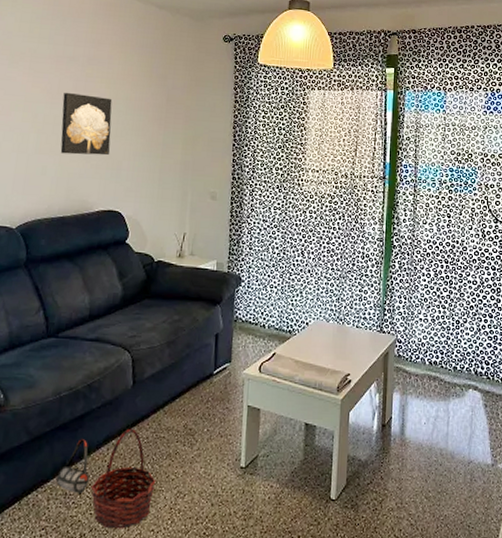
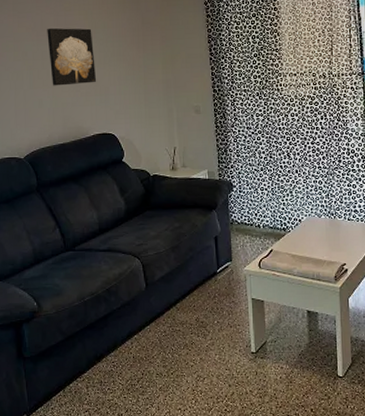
bag: present [29,439,89,518] -> none [73,336,119,402]
basket: present [90,428,156,529] -> none [121,324,178,409]

